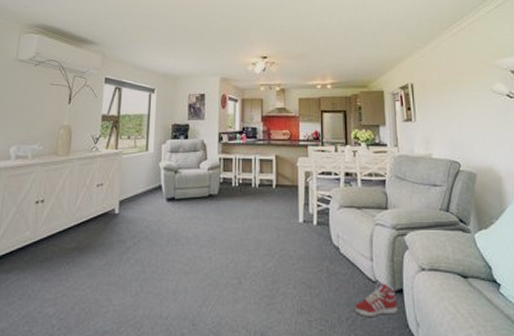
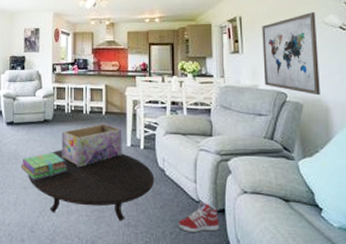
stack of books: none [182,231,234,264] -> present [21,152,67,180]
table: none [189,228,329,308] -> present [27,150,155,221]
decorative box: none [227,196,294,248] -> present [61,122,122,168]
wall art: none [433,80,492,165] -> present [262,12,320,96]

